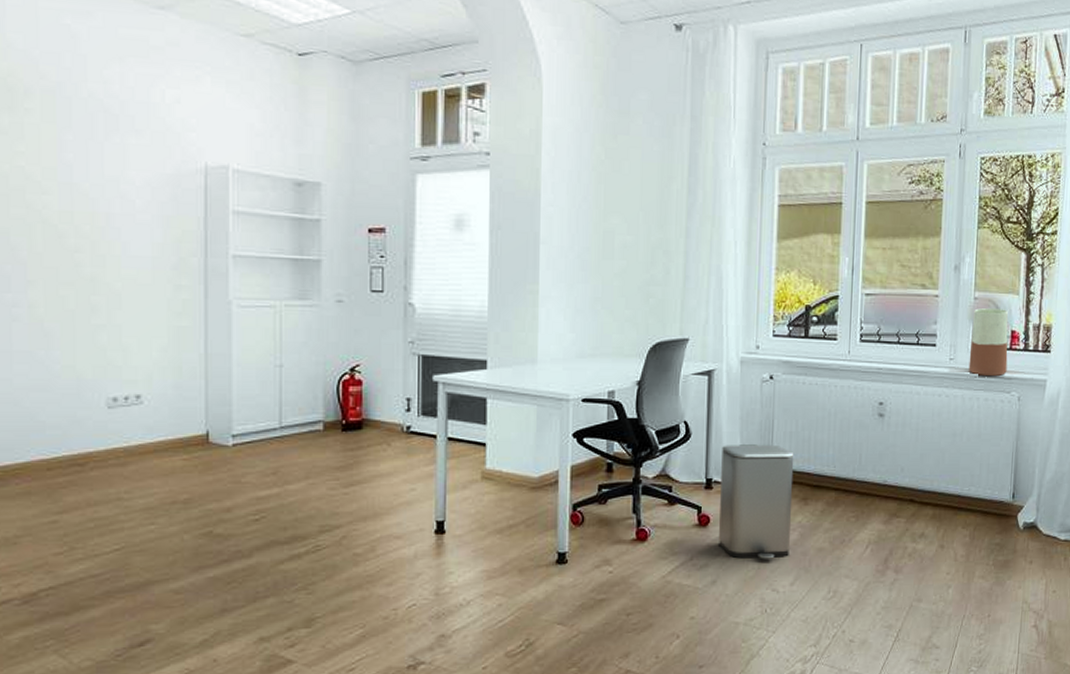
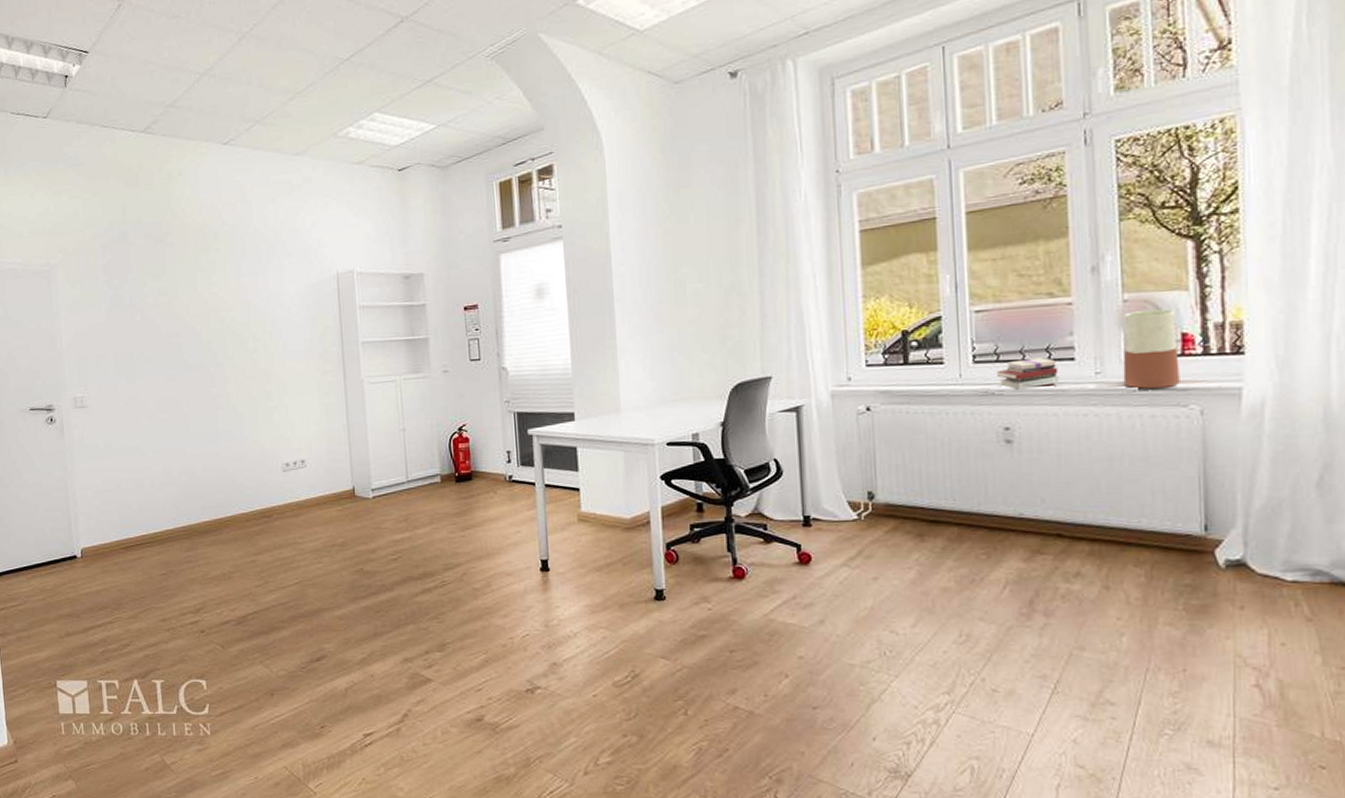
pedal bin: present [719,444,794,559] -> none [818,478,908,599]
books: none [878,340,924,369] -> present [997,356,1059,390]

